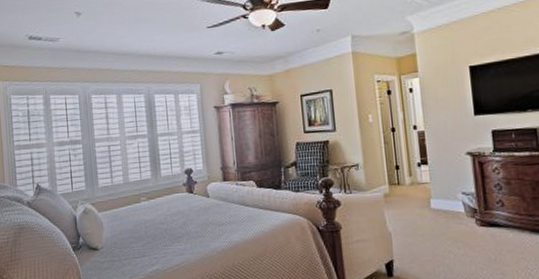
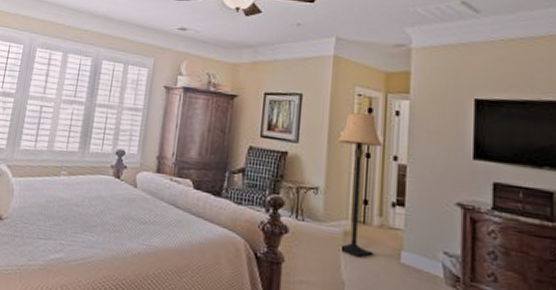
lamp: none [367,95,410,212] -> present [337,112,383,257]

